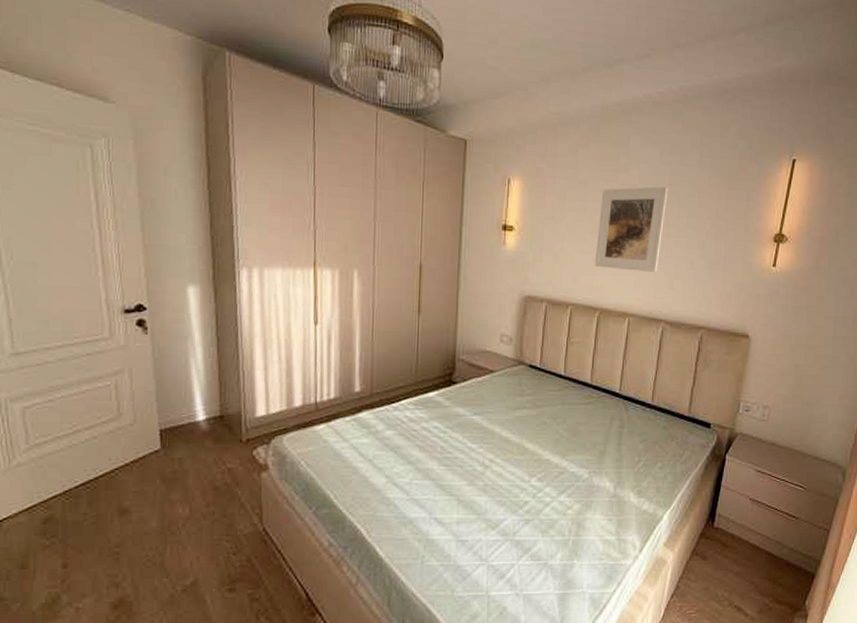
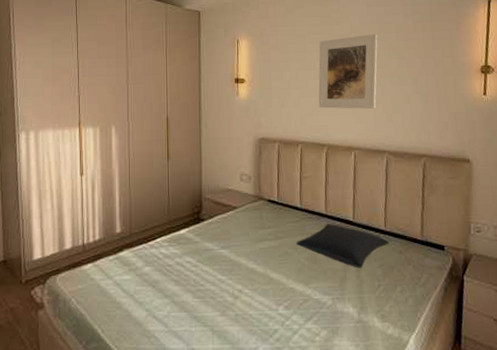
pillow: none [556,394,655,442] -> present [296,224,390,268]

